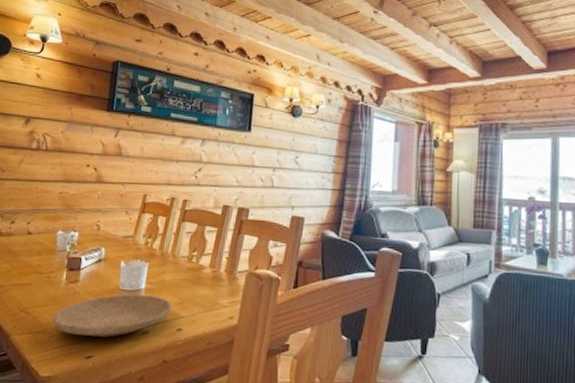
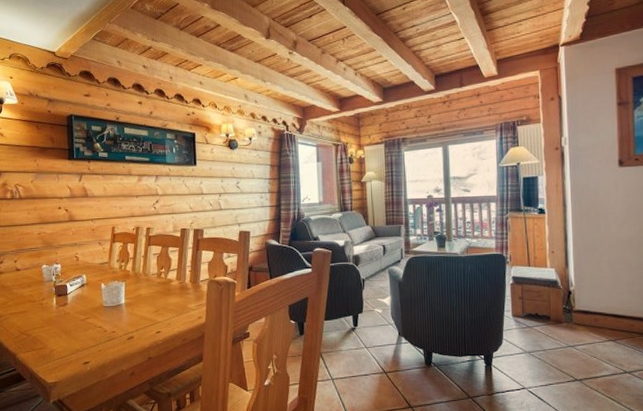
plate: present [52,294,173,338] -> none [50,308,150,347]

